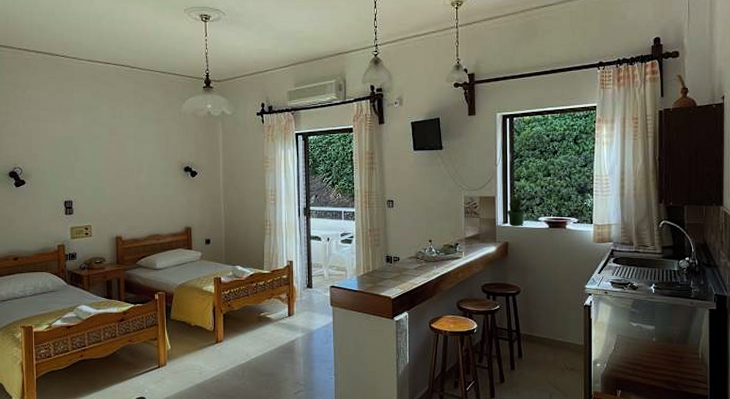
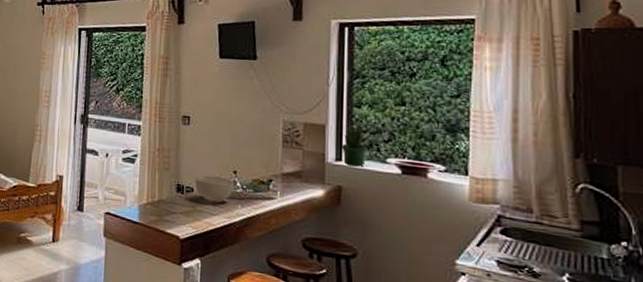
bowl: none [400,246,430,266] -> present [195,175,234,203]

